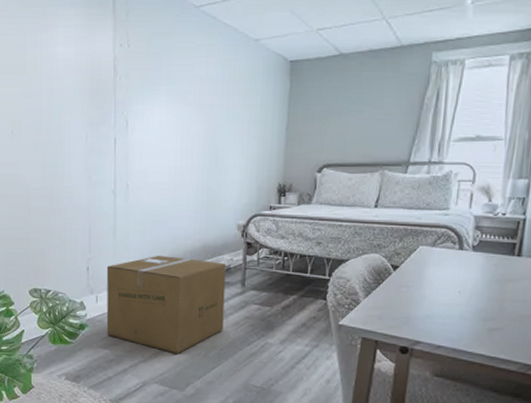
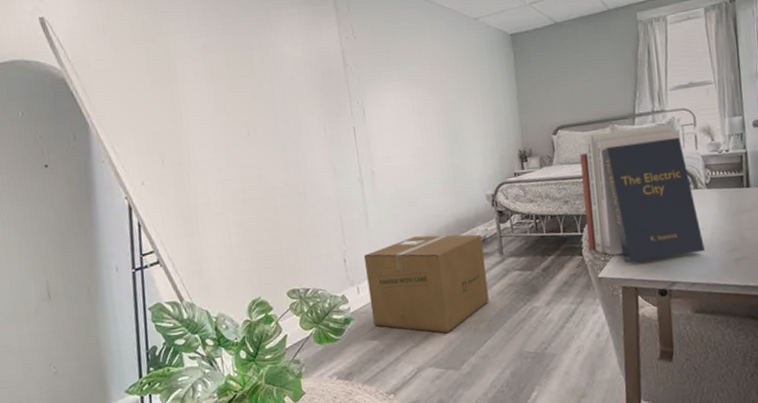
books: none [333,177,458,316] -> present [580,124,705,263]

